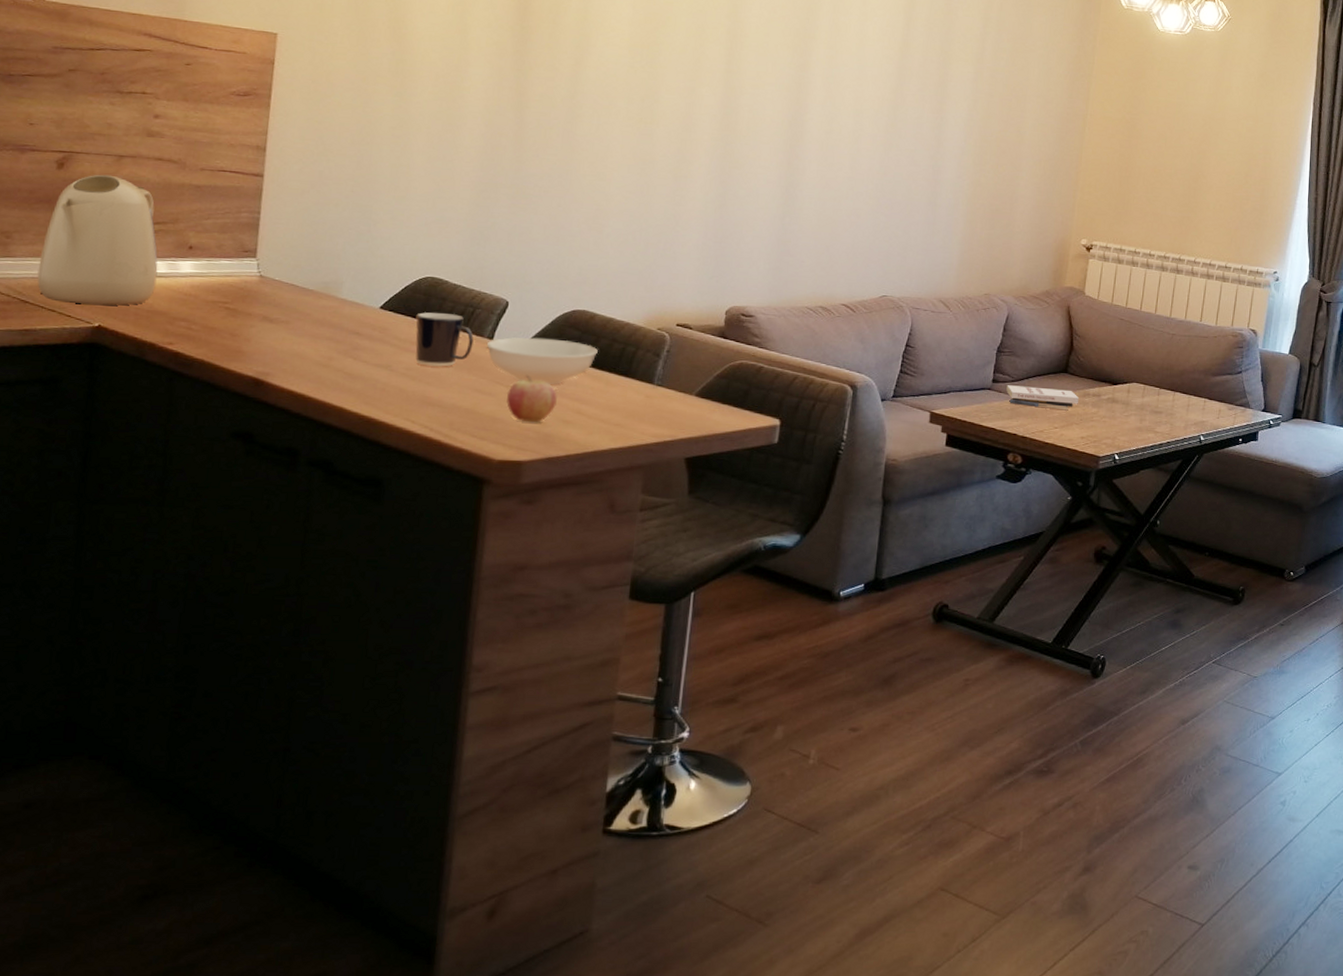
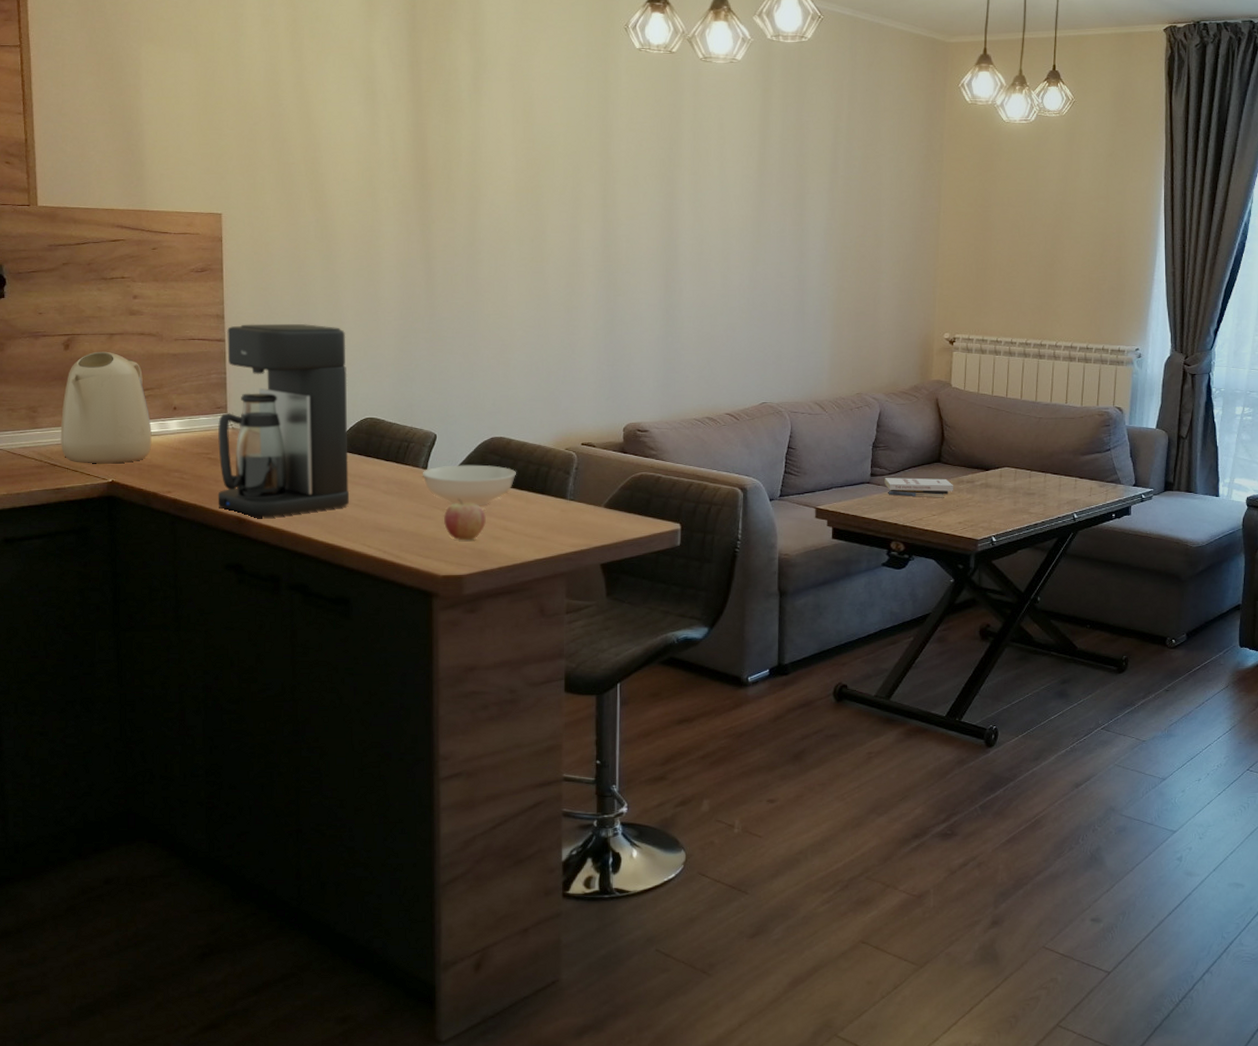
coffee maker: none [231,159,413,382] -> present [217,323,350,518]
mug: present [415,312,474,367] -> none [361,448,411,497]

